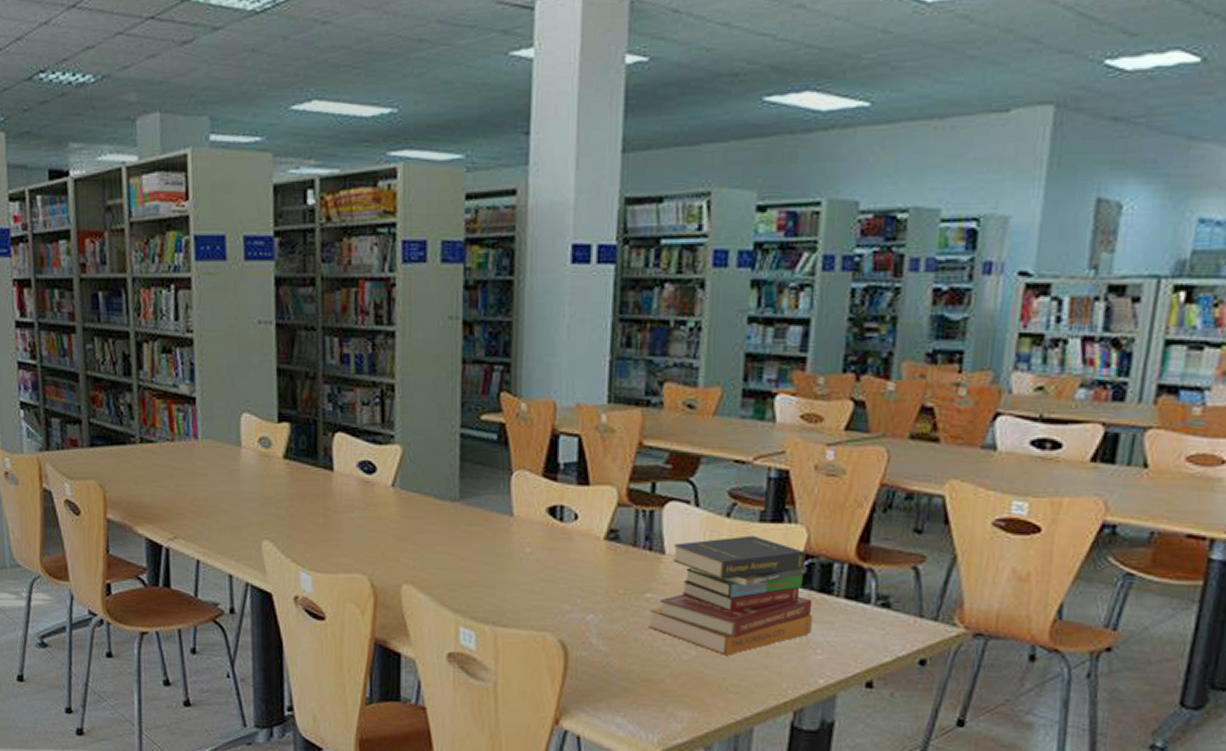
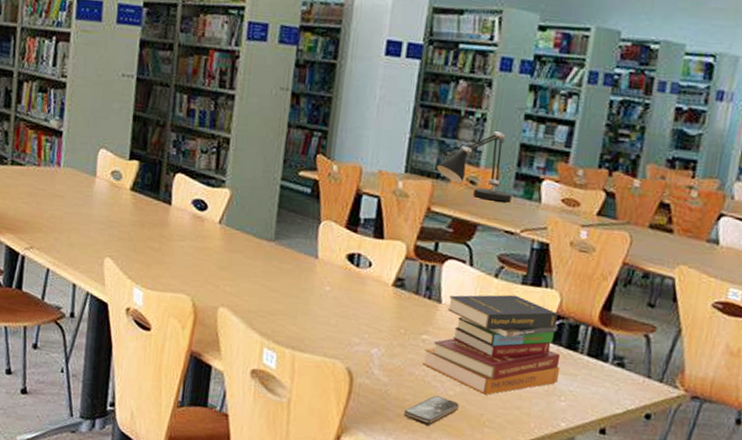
mobile phone: none [630,662,696,698] -> present [403,396,459,426]
desk lamp: none [645,342,739,426] -> present [436,131,512,203]

